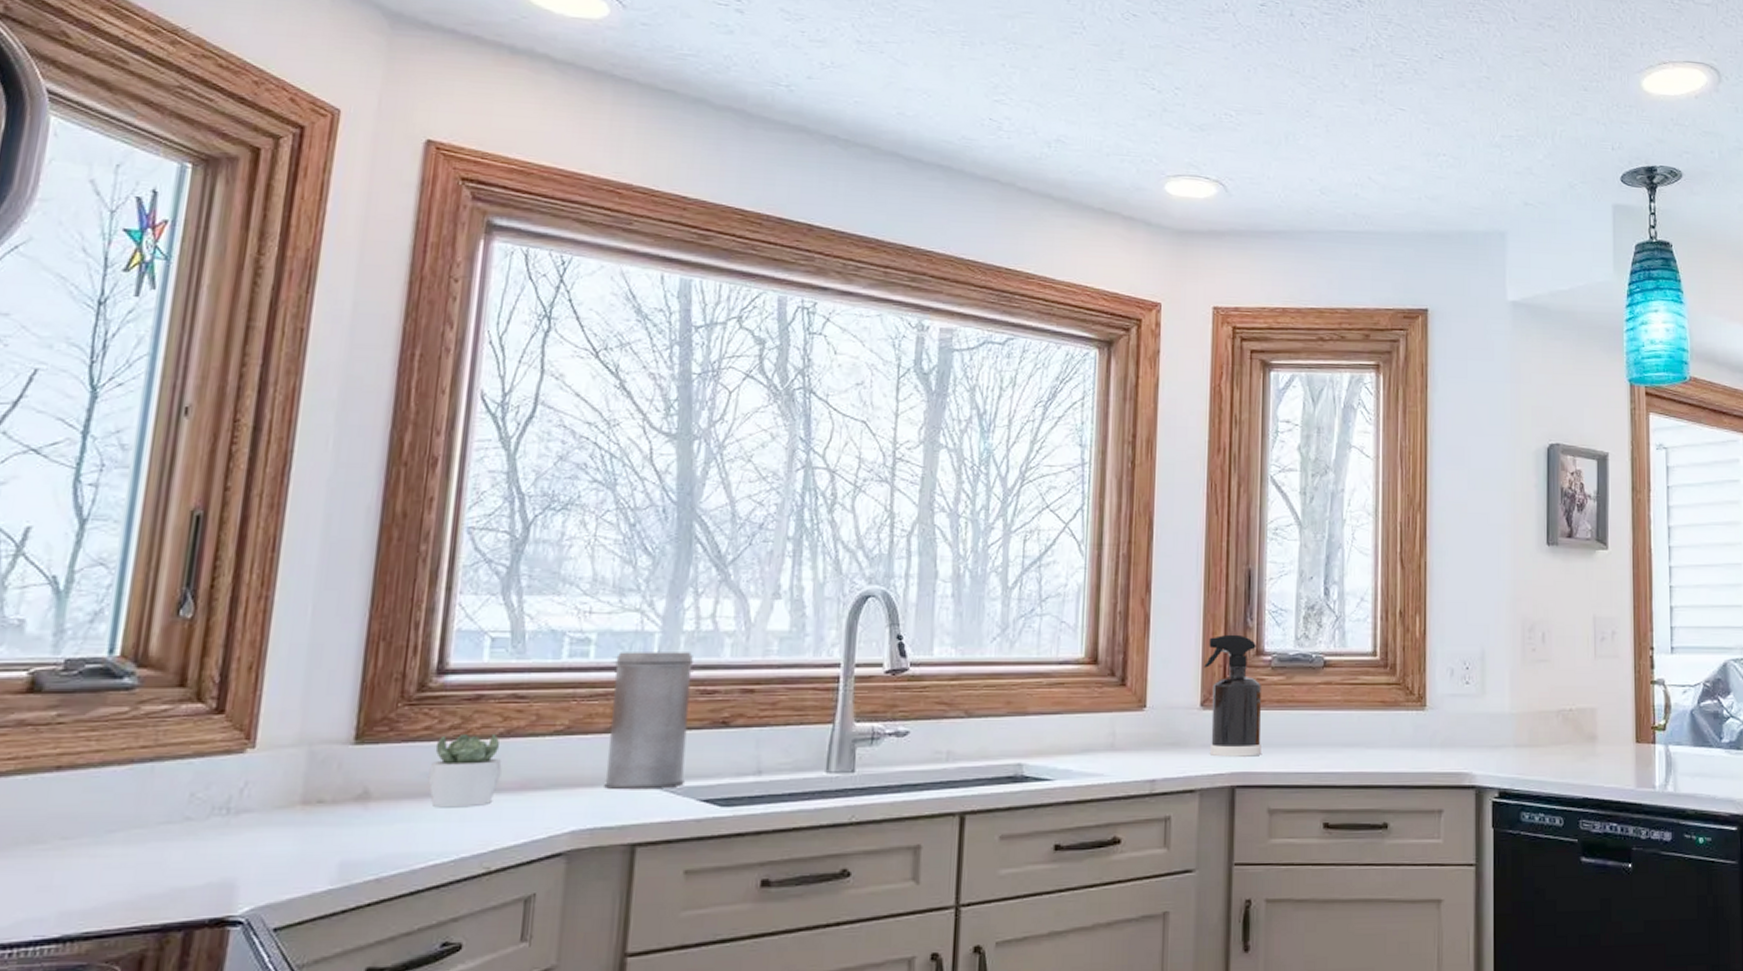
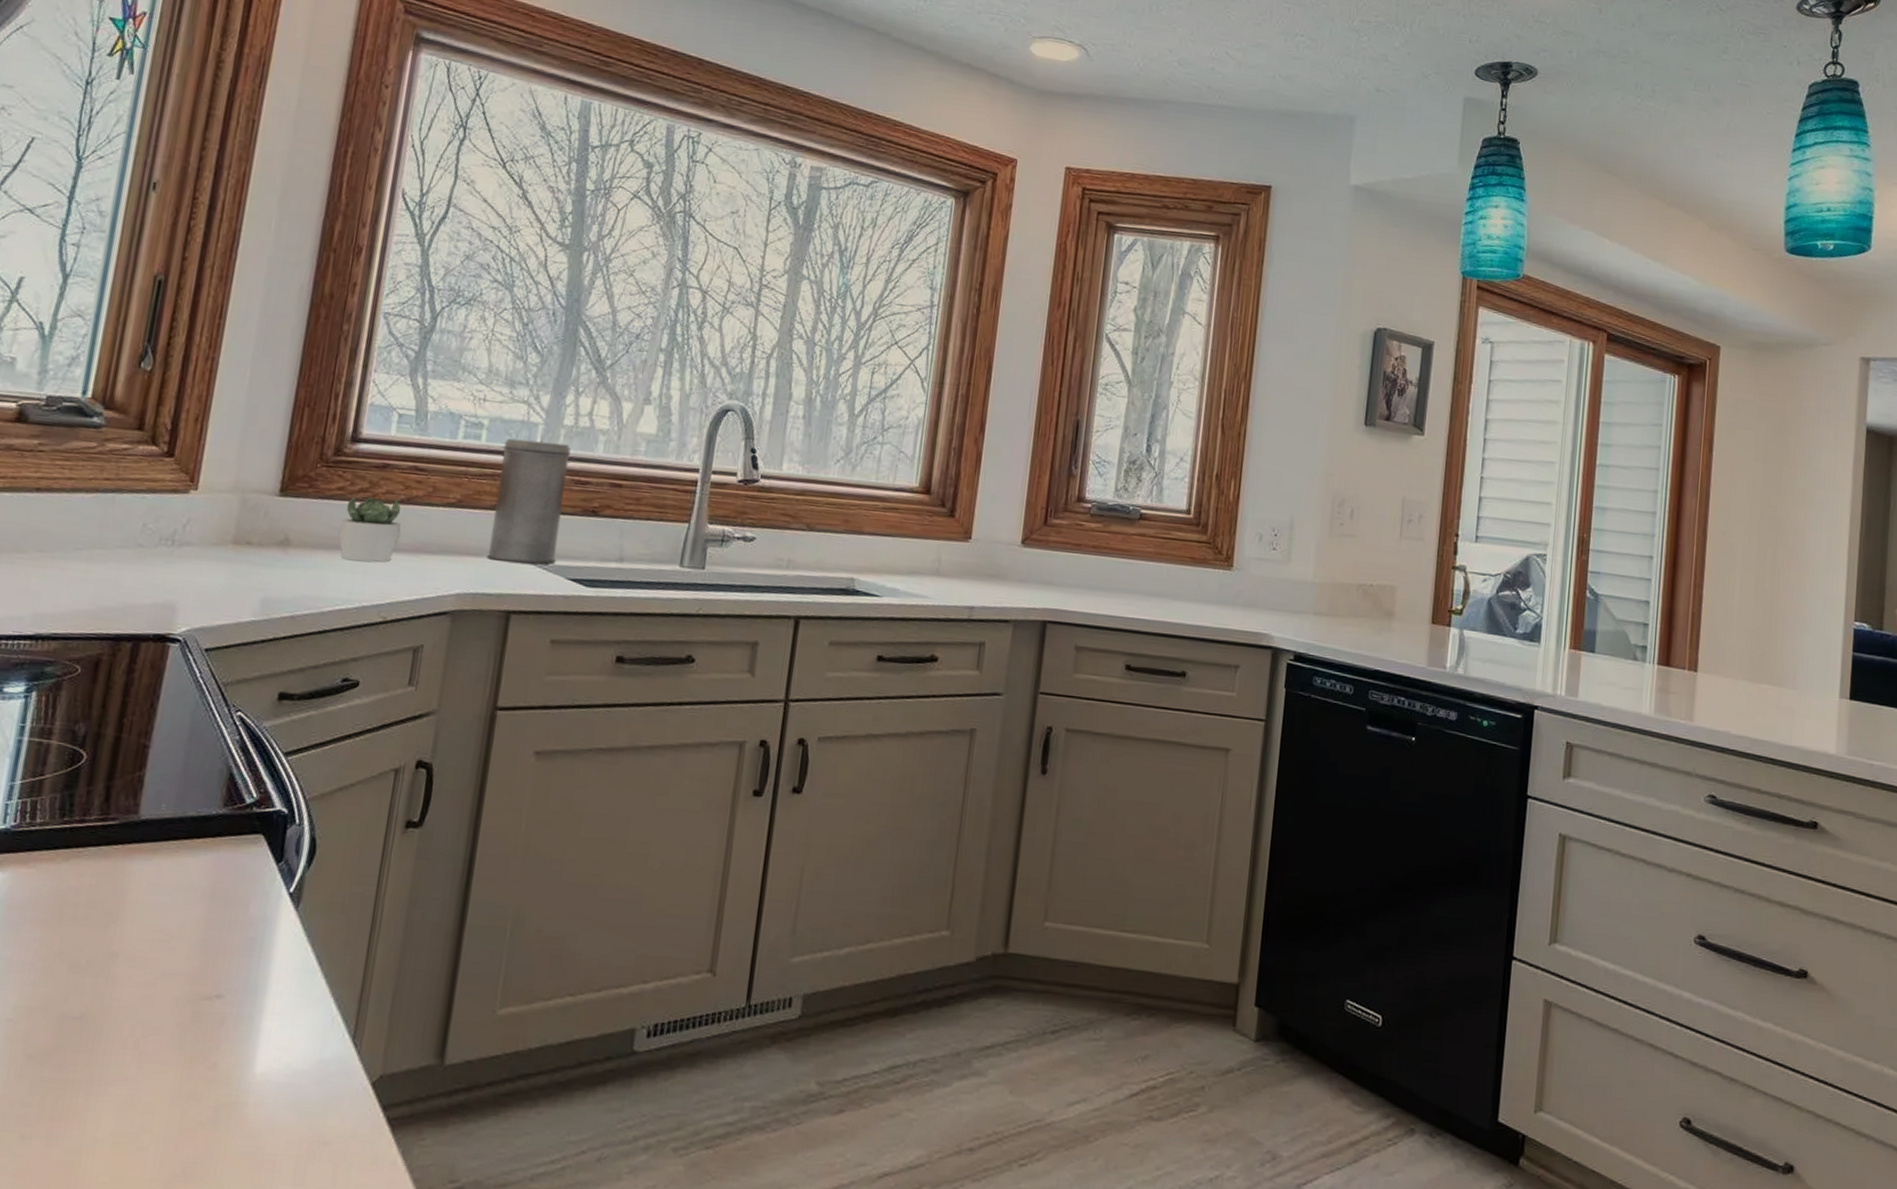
spray bottle: present [1204,634,1262,757] -> none [1025,479,1079,596]

